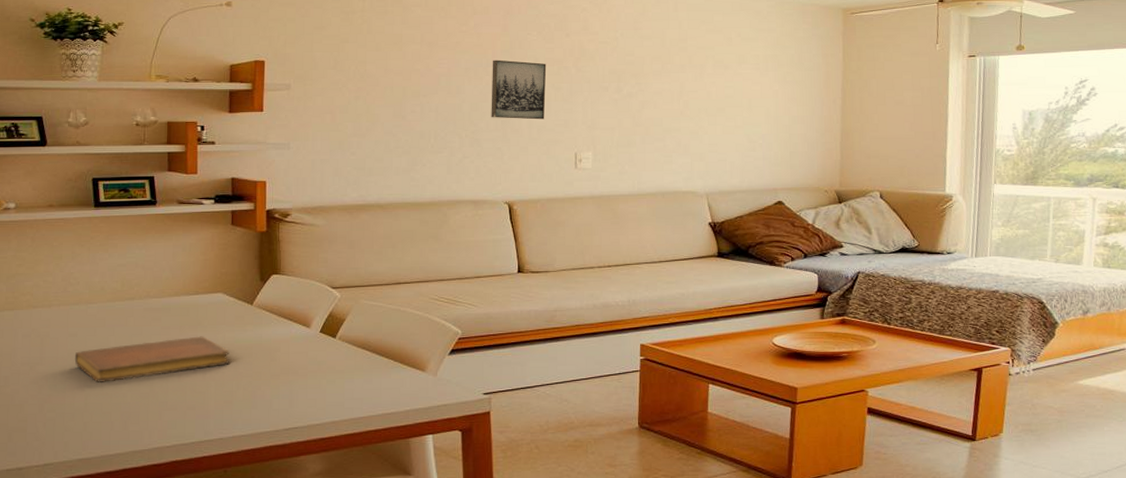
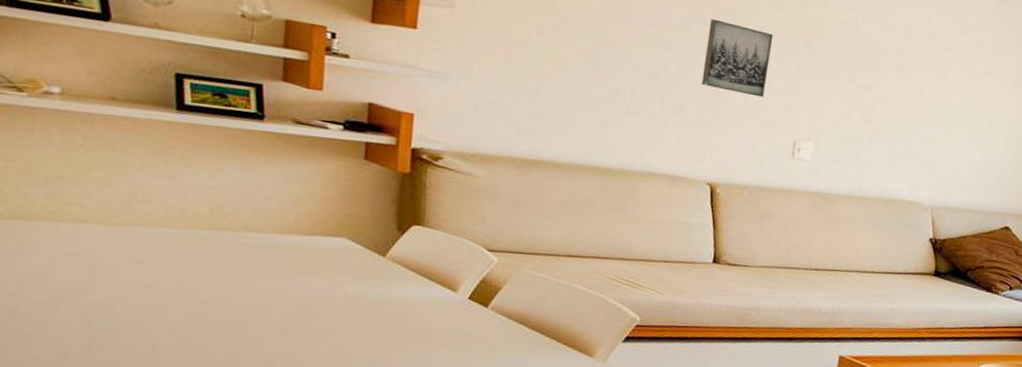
notebook: present [74,336,231,382] -> none [139,282,351,324]

